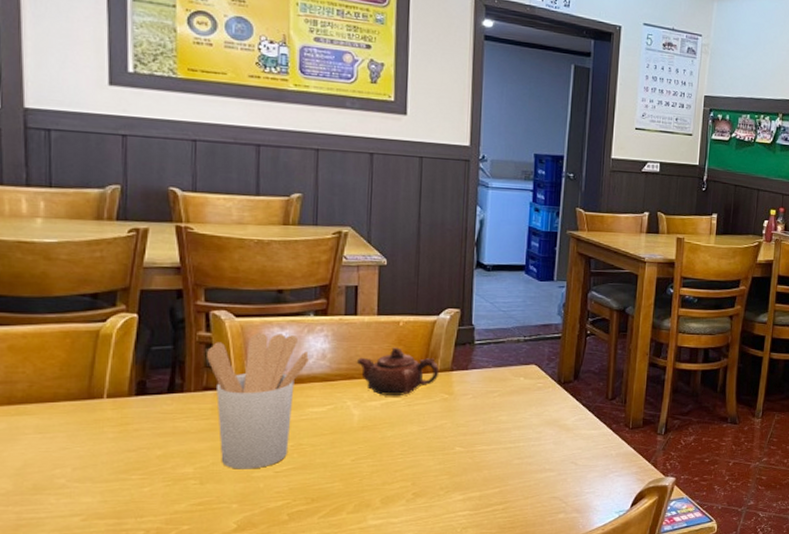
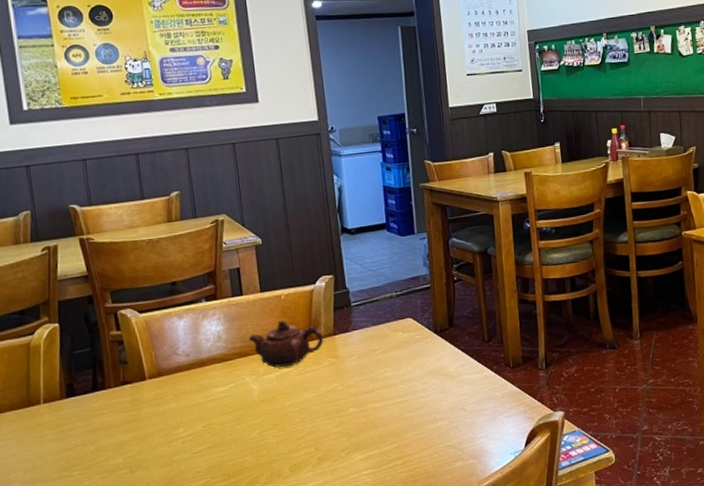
utensil holder: present [207,333,310,469] -> none [120,323,208,455]

